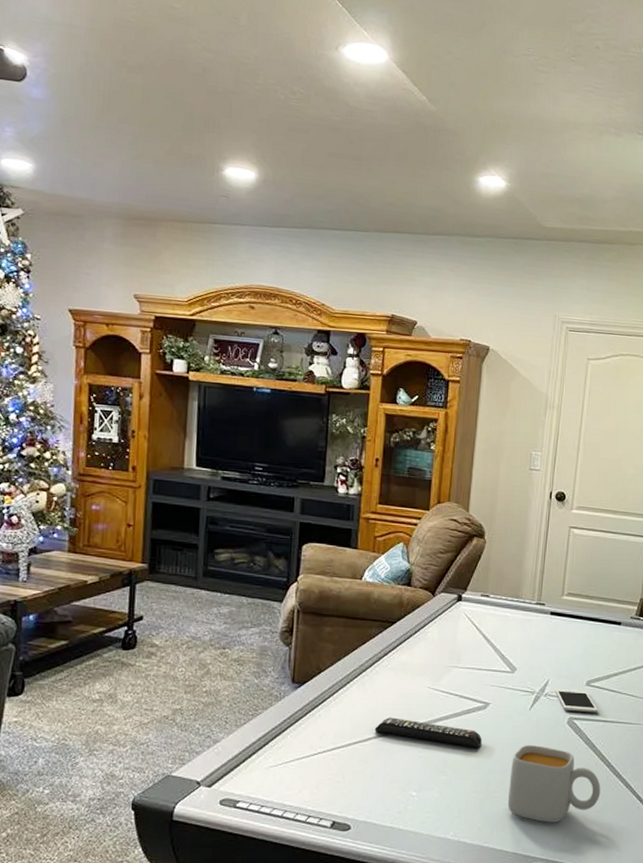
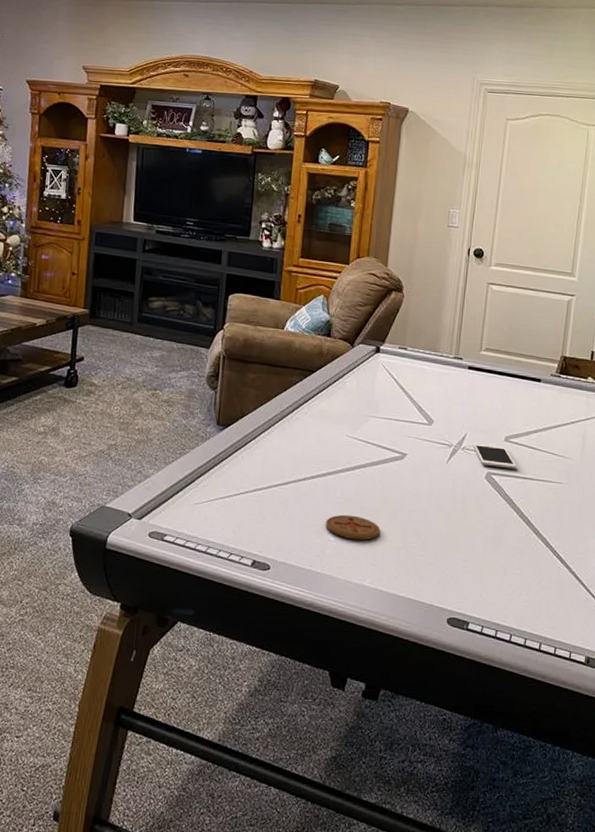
remote control: present [374,717,482,748] -> none [294,463,399,498]
coaster: none [408,768,464,793] -> present [326,514,381,541]
mug: present [508,745,601,823] -> none [425,497,520,578]

